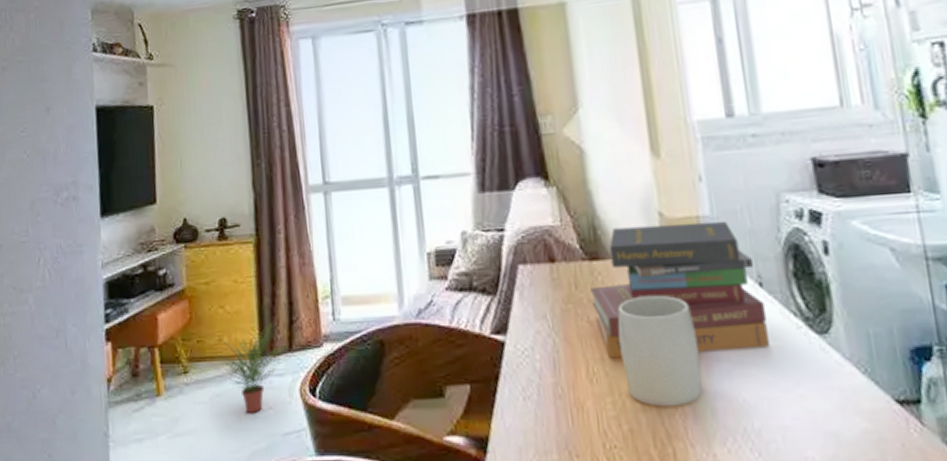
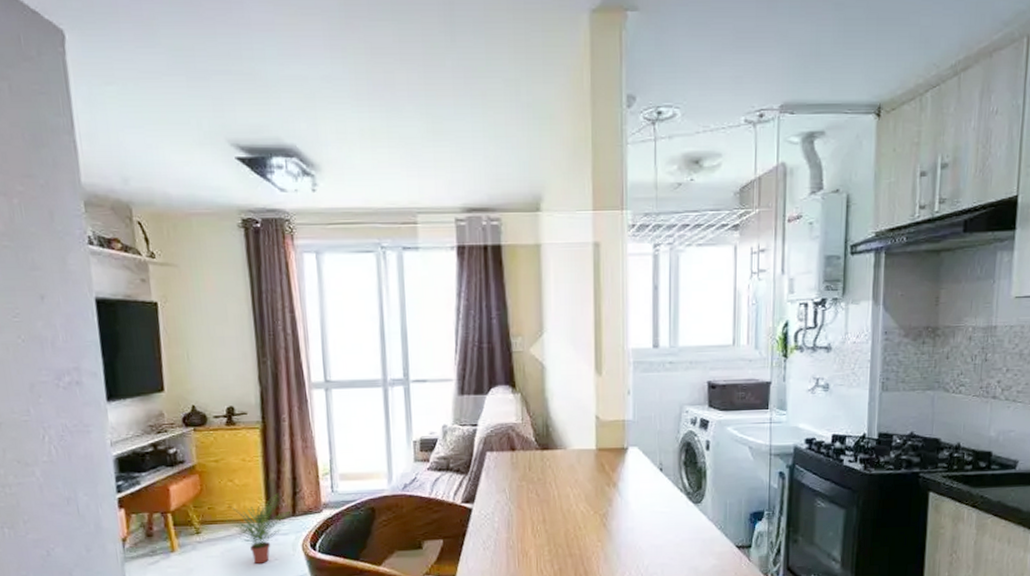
books: present [590,220,770,359] -> none [540,424,662,520]
mug: present [617,295,703,407] -> none [557,476,614,553]

